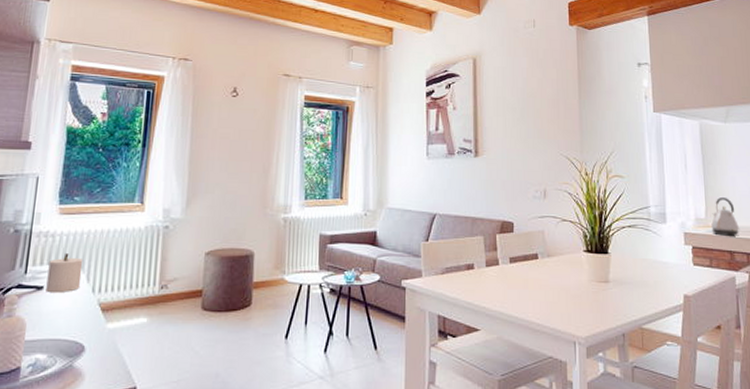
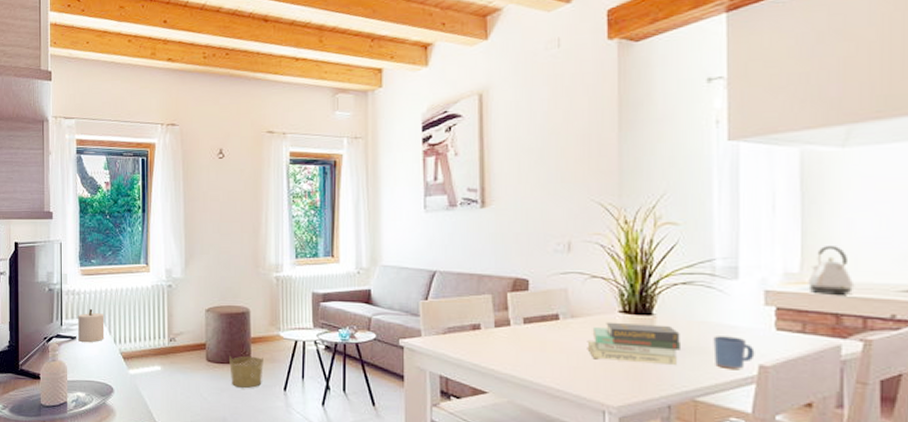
basket: none [227,303,265,338] -> present [229,356,263,388]
books: none [560,260,629,298] -> present [587,322,680,366]
mug: none [652,271,681,299] -> present [713,336,755,369]

